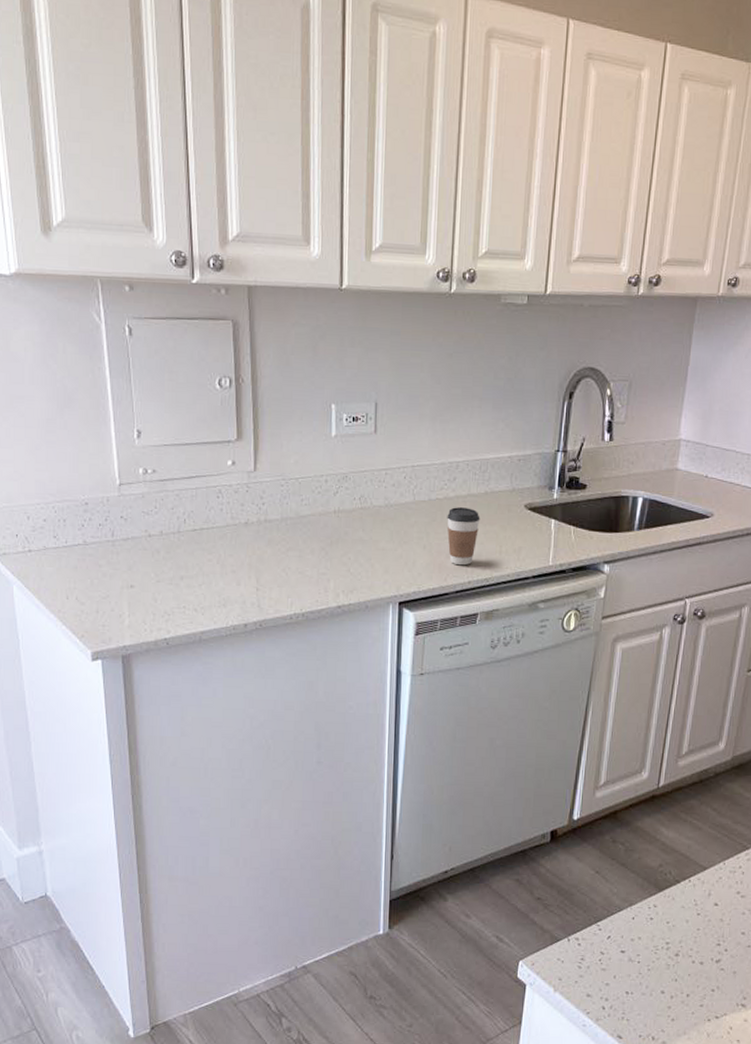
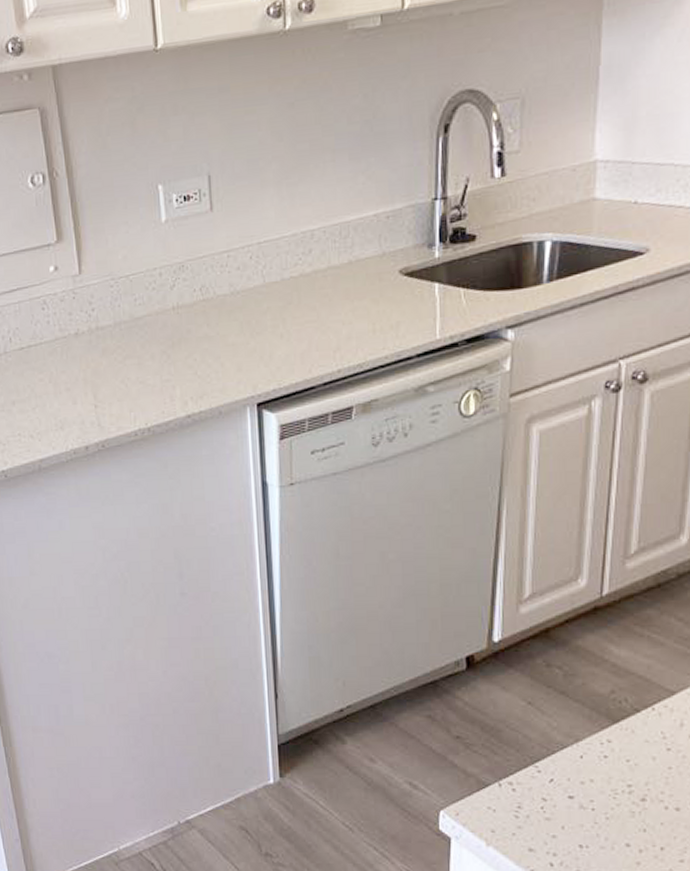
coffee cup: present [447,507,480,566] -> none [305,283,346,353]

